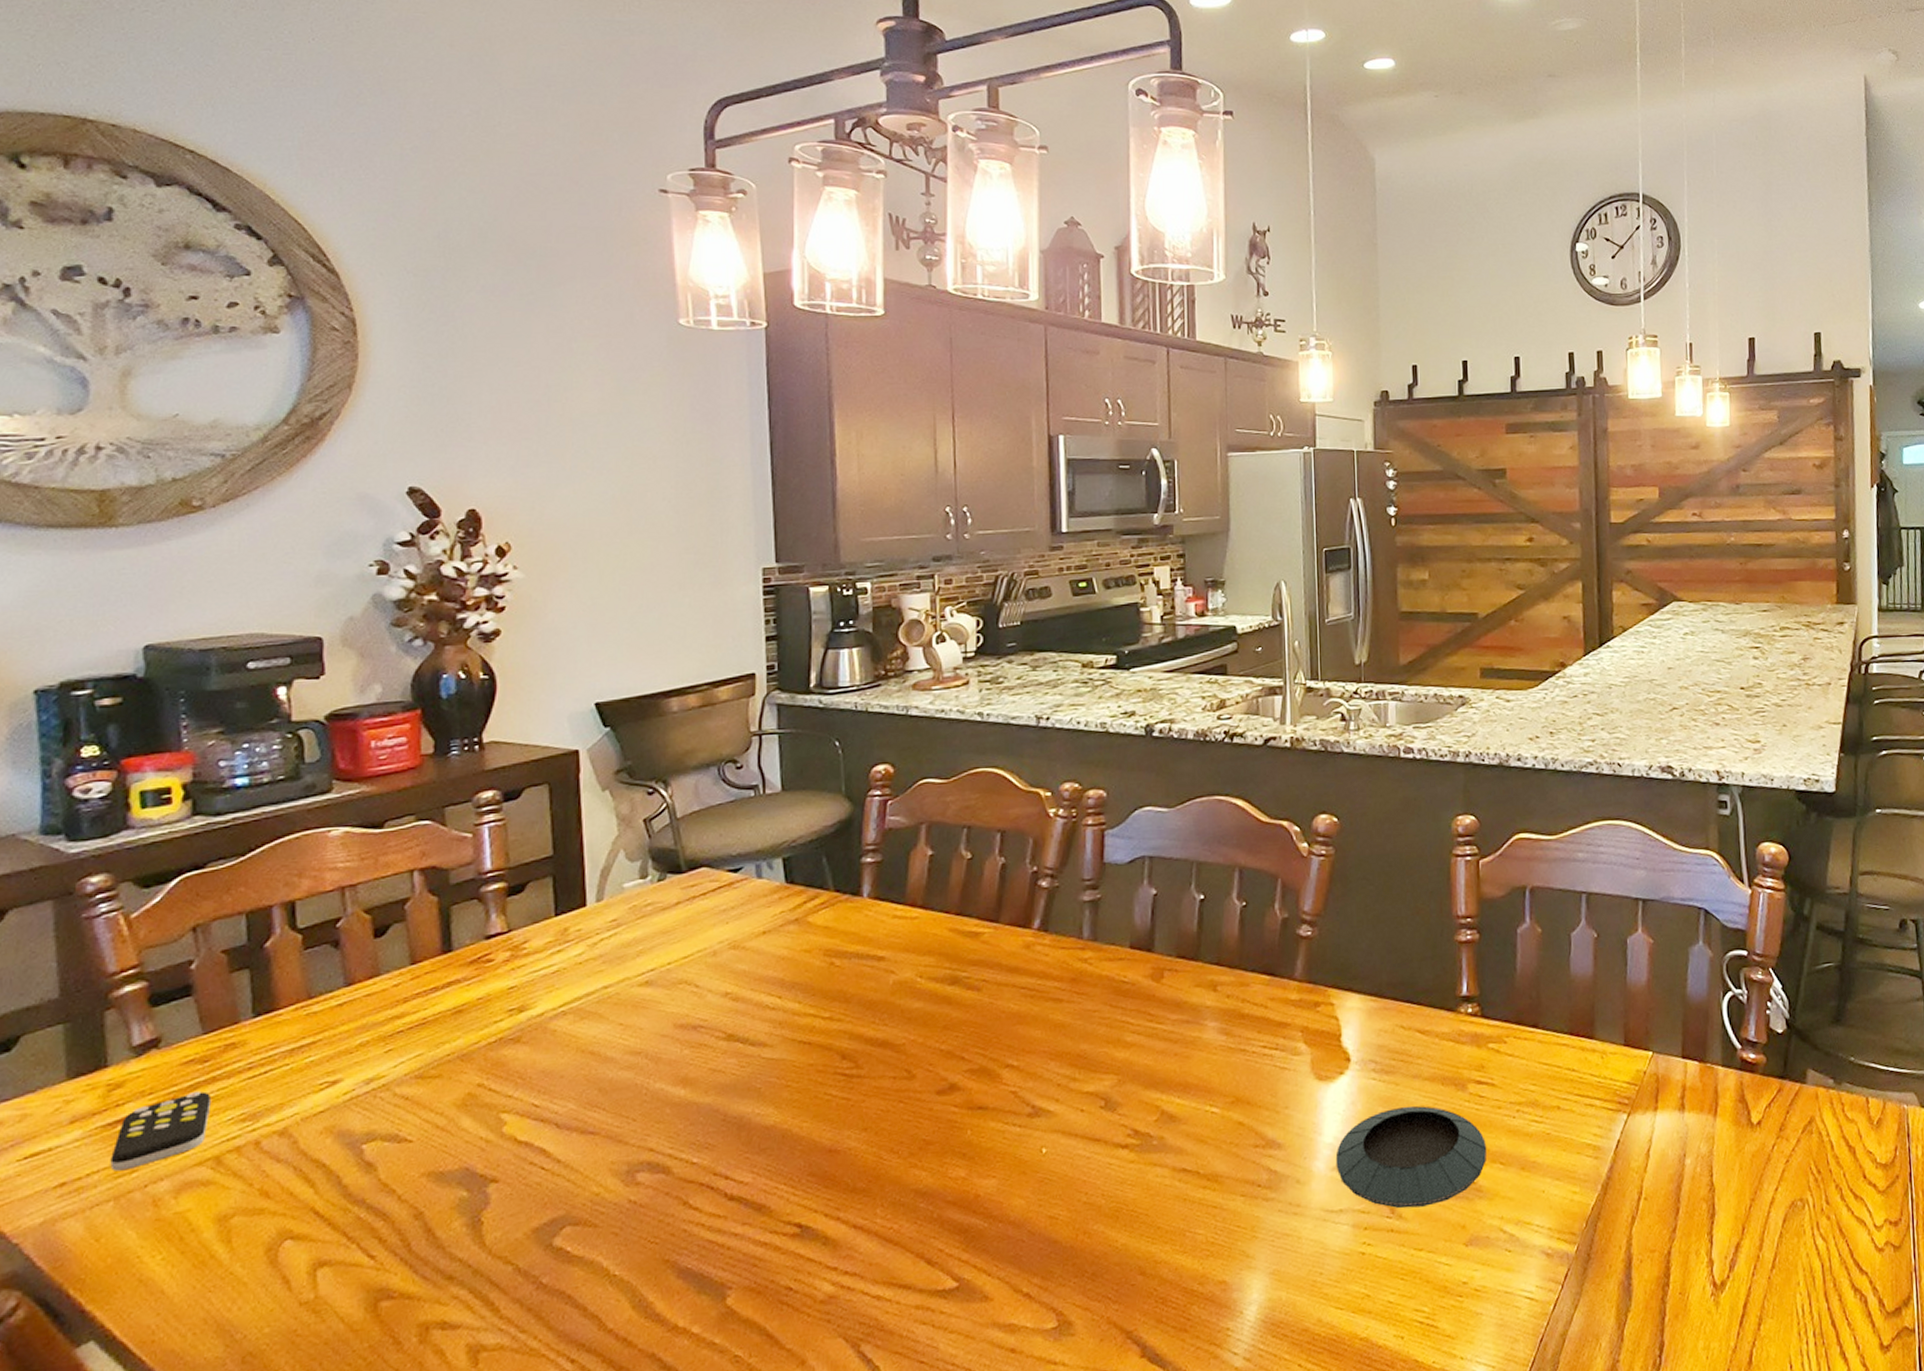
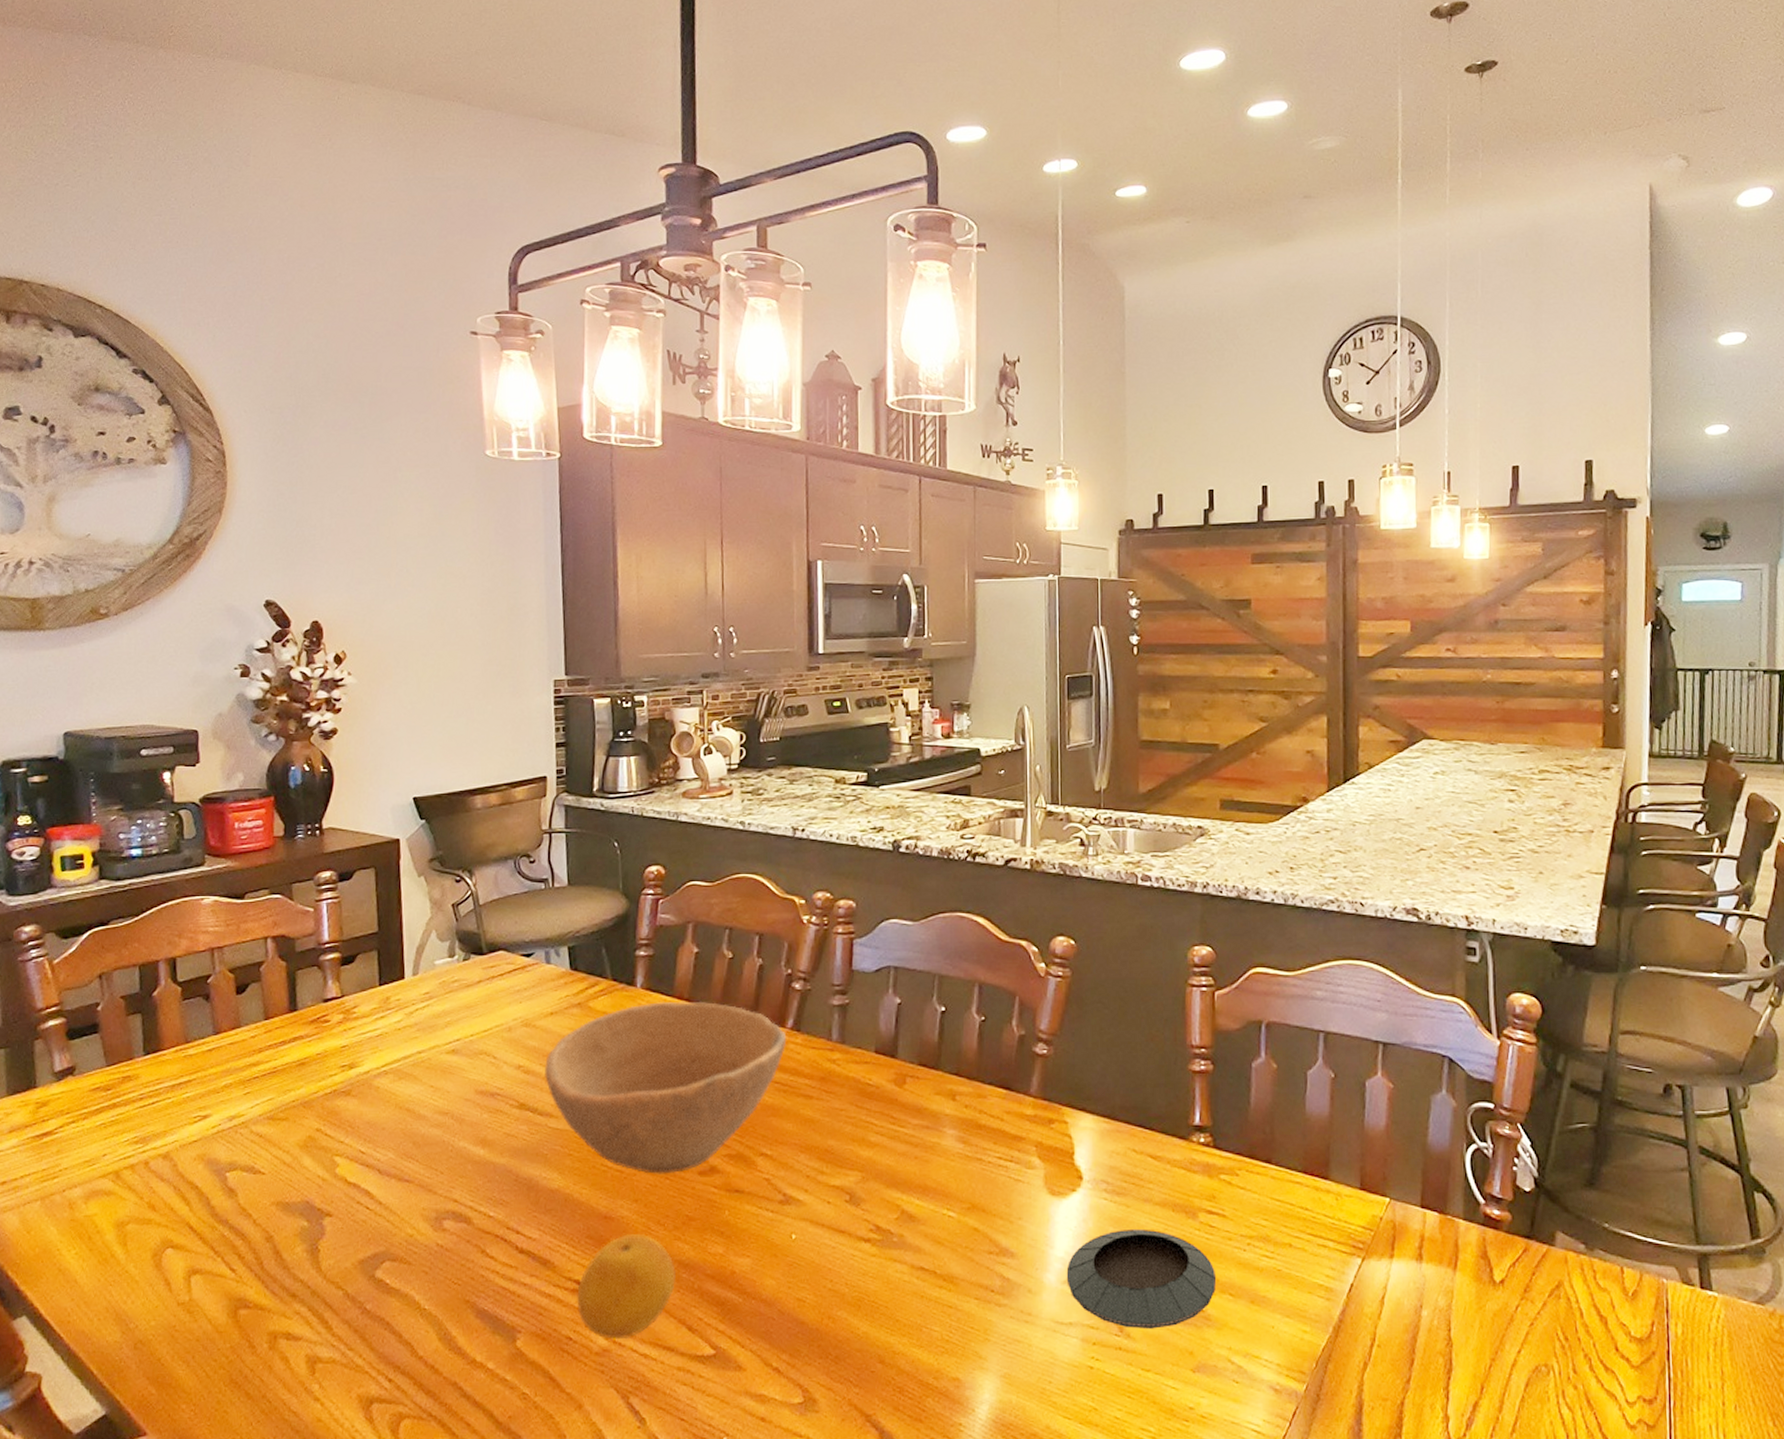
remote control: present [110,1091,212,1171] -> none [38,1115,113,1176]
bowl: none [757,907,1033,1099] -> present [545,1001,787,1174]
fruit: none [798,1165,912,1285] -> present [577,1234,676,1340]

